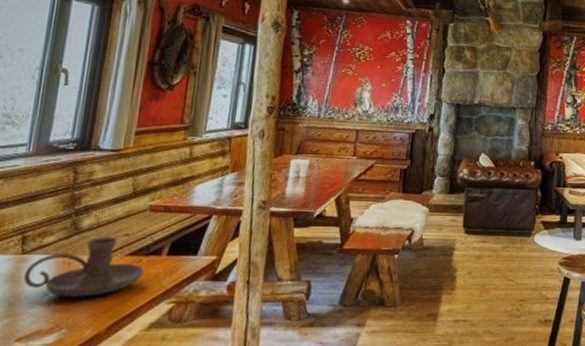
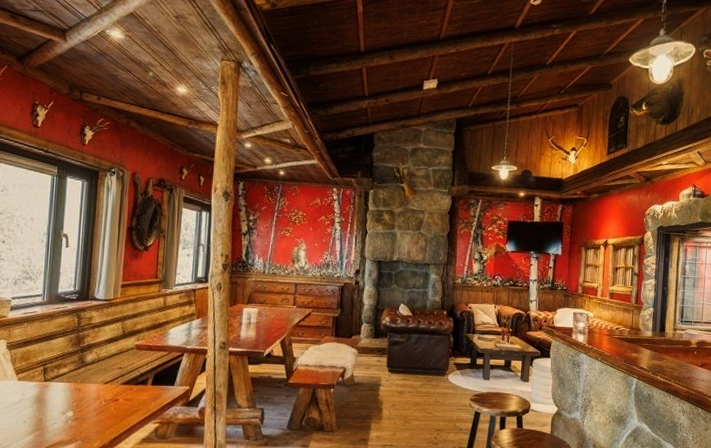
candle holder: present [23,237,144,297] -> none [47,370,135,416]

